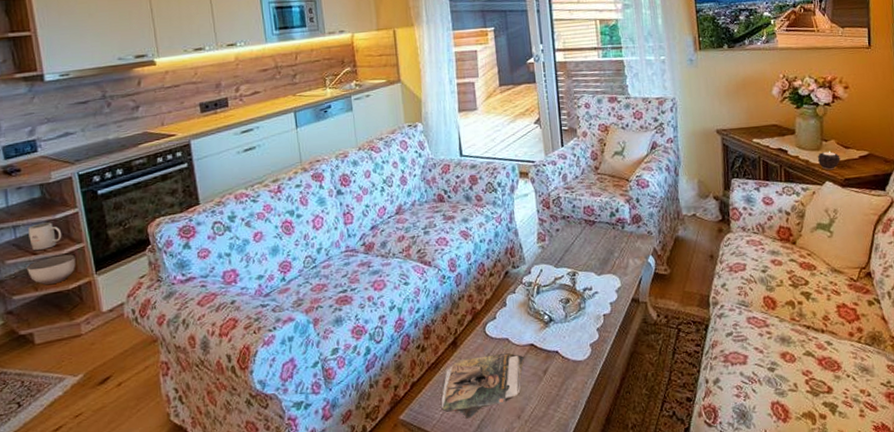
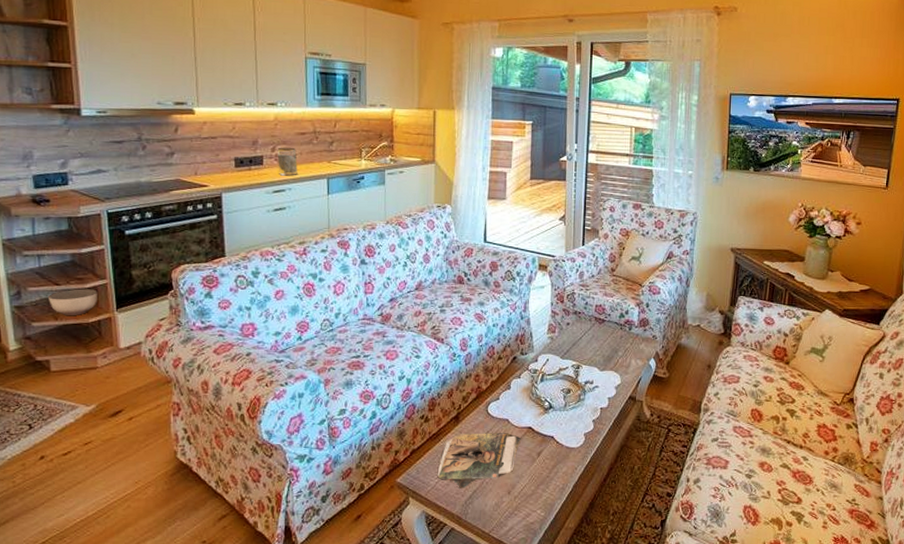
mug: present [28,222,62,250] -> none [53,255,86,281]
jar: none [241,85,264,115] -> present [277,147,298,176]
candle: present [817,150,840,171] -> none [821,281,843,300]

